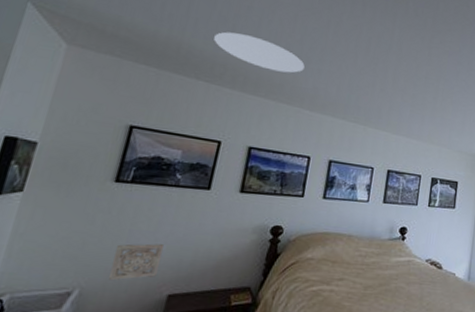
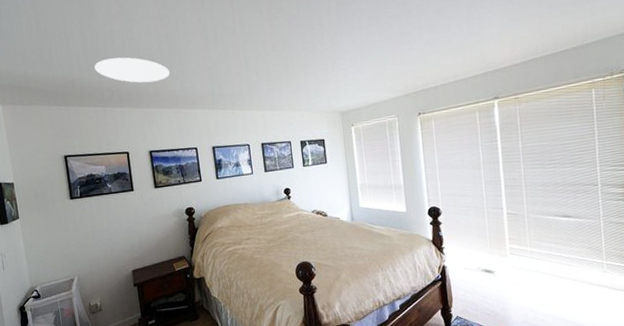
wall ornament: present [108,244,164,281] -> none [88,237,121,268]

